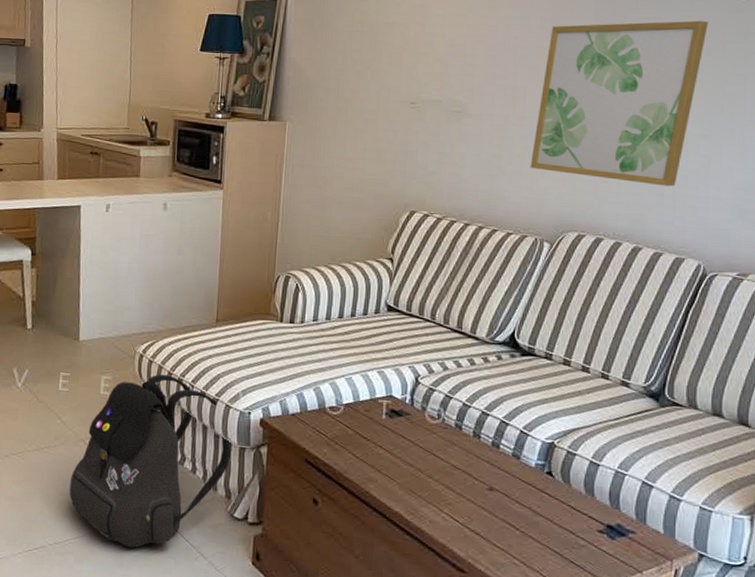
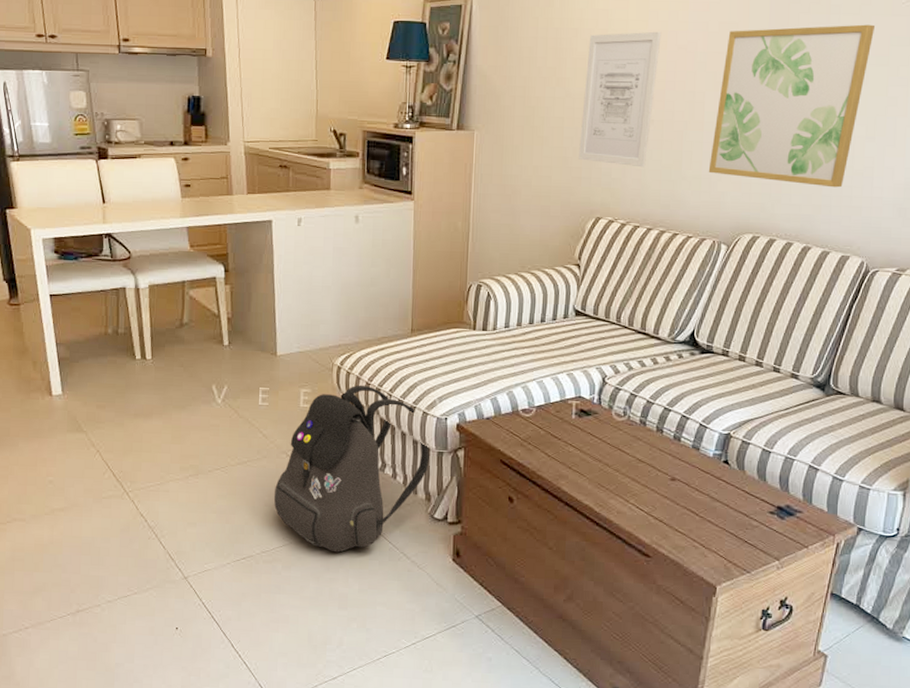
wall art: none [393,26,481,162] -> present [579,31,662,168]

